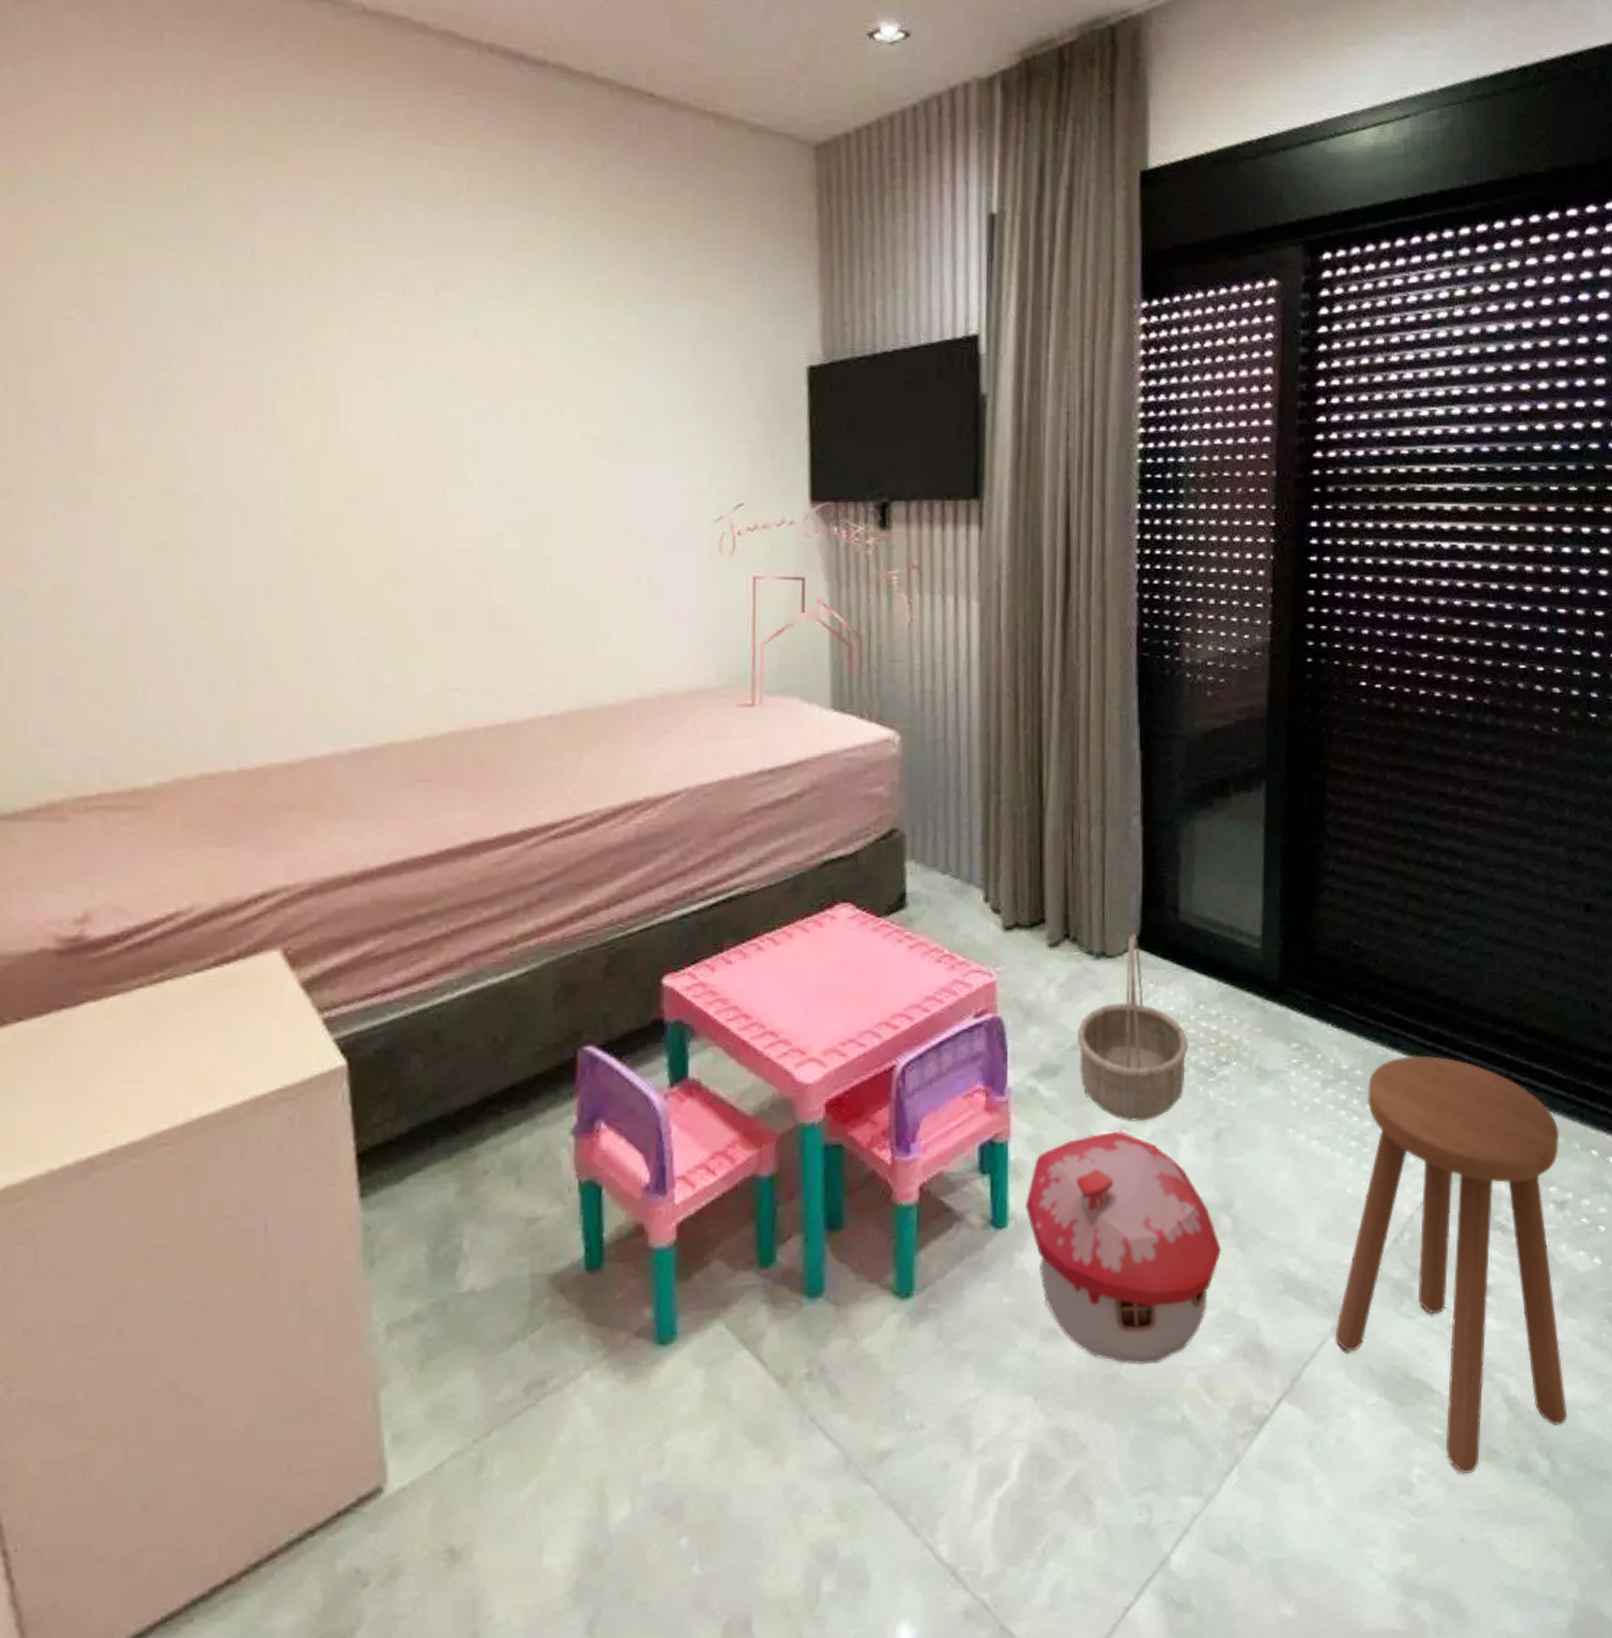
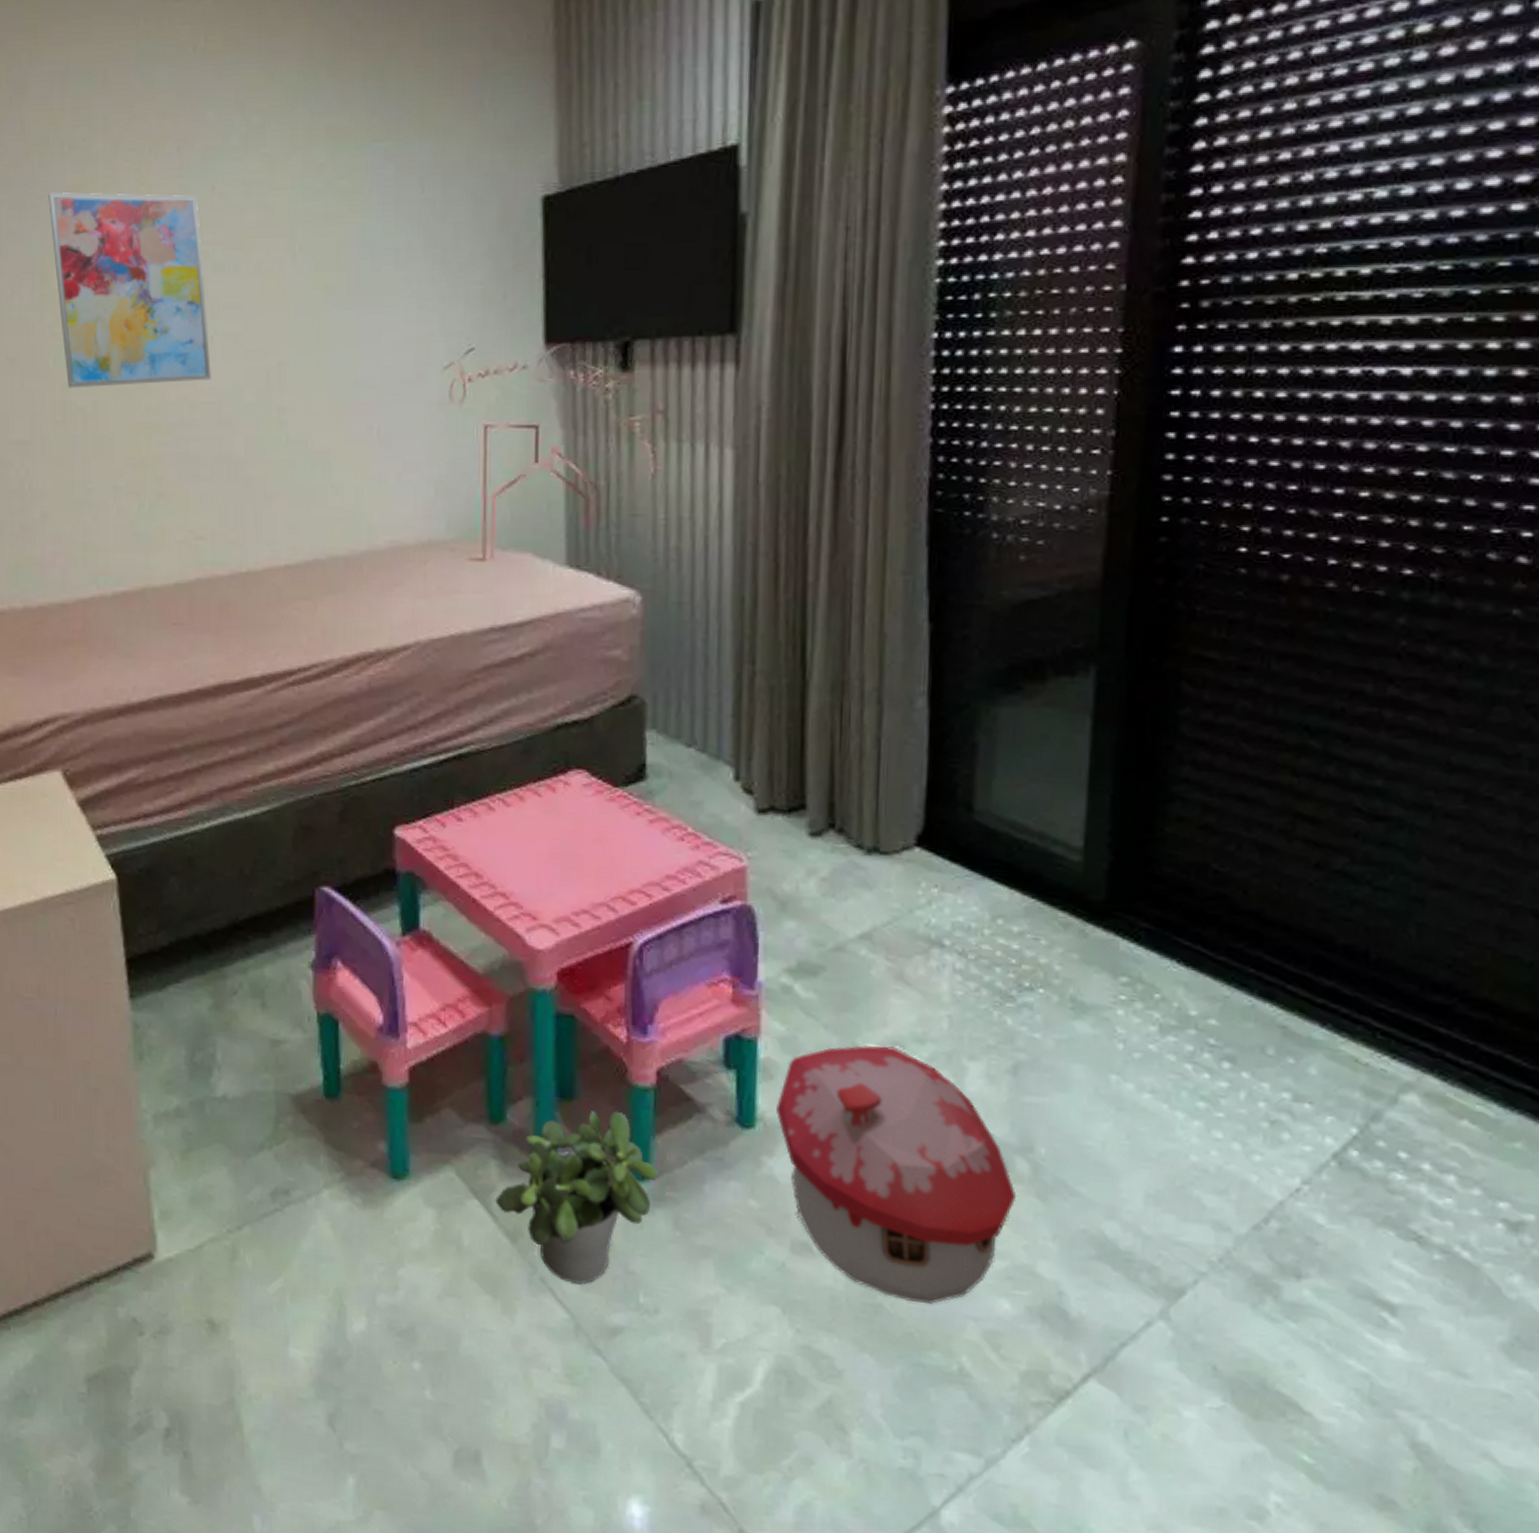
wall art: none [283,324,470,531] -> present [48,192,211,388]
potted plant: none [765,1233,922,1416] -> present [495,1111,659,1285]
basket: present [1076,933,1189,1122] -> none [841,830,981,1040]
stool: present [1335,1055,1568,1475] -> none [1165,1011,1520,1519]

